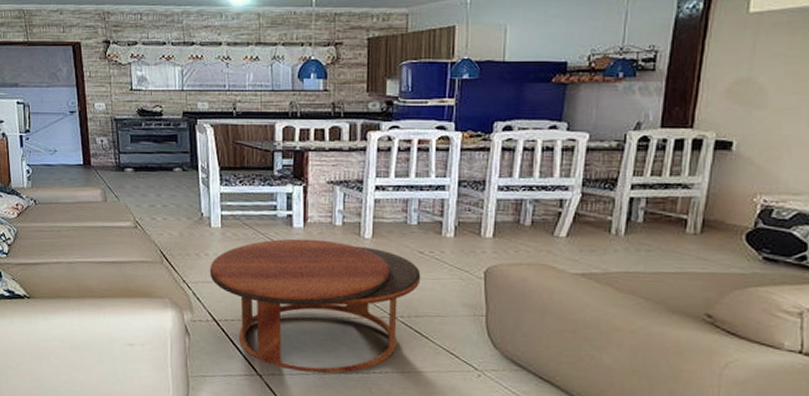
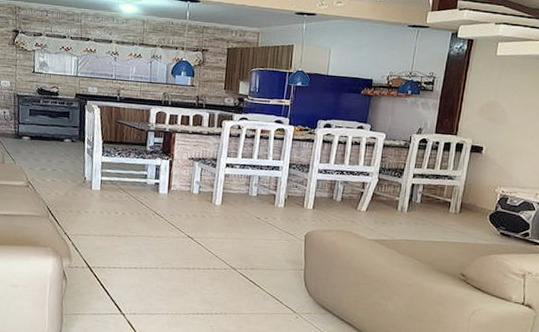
coffee table: present [209,238,421,373] -> none [87,202,257,314]

